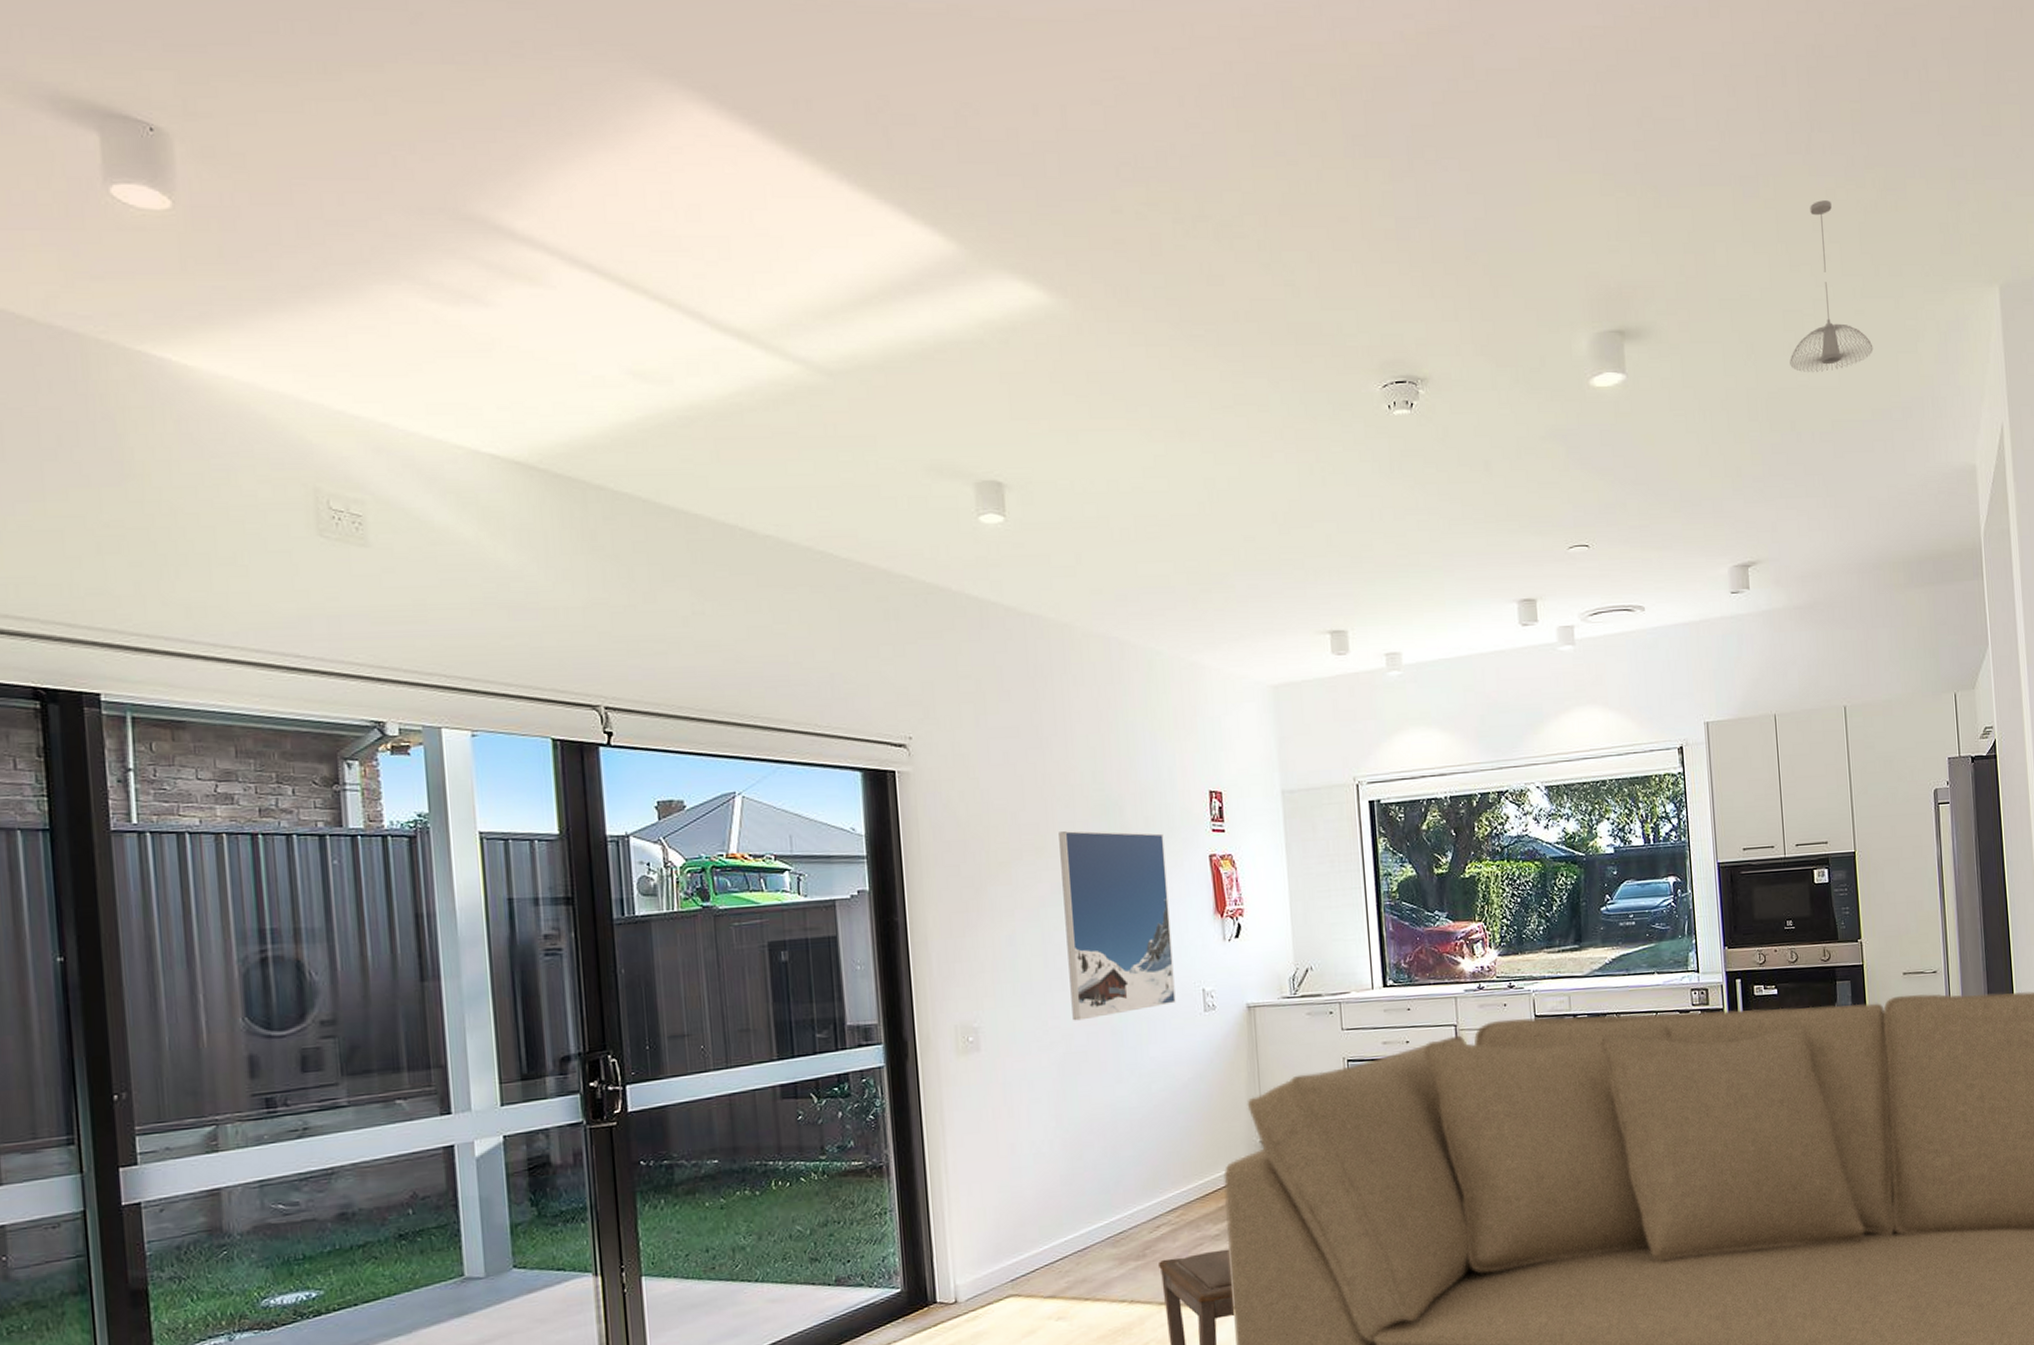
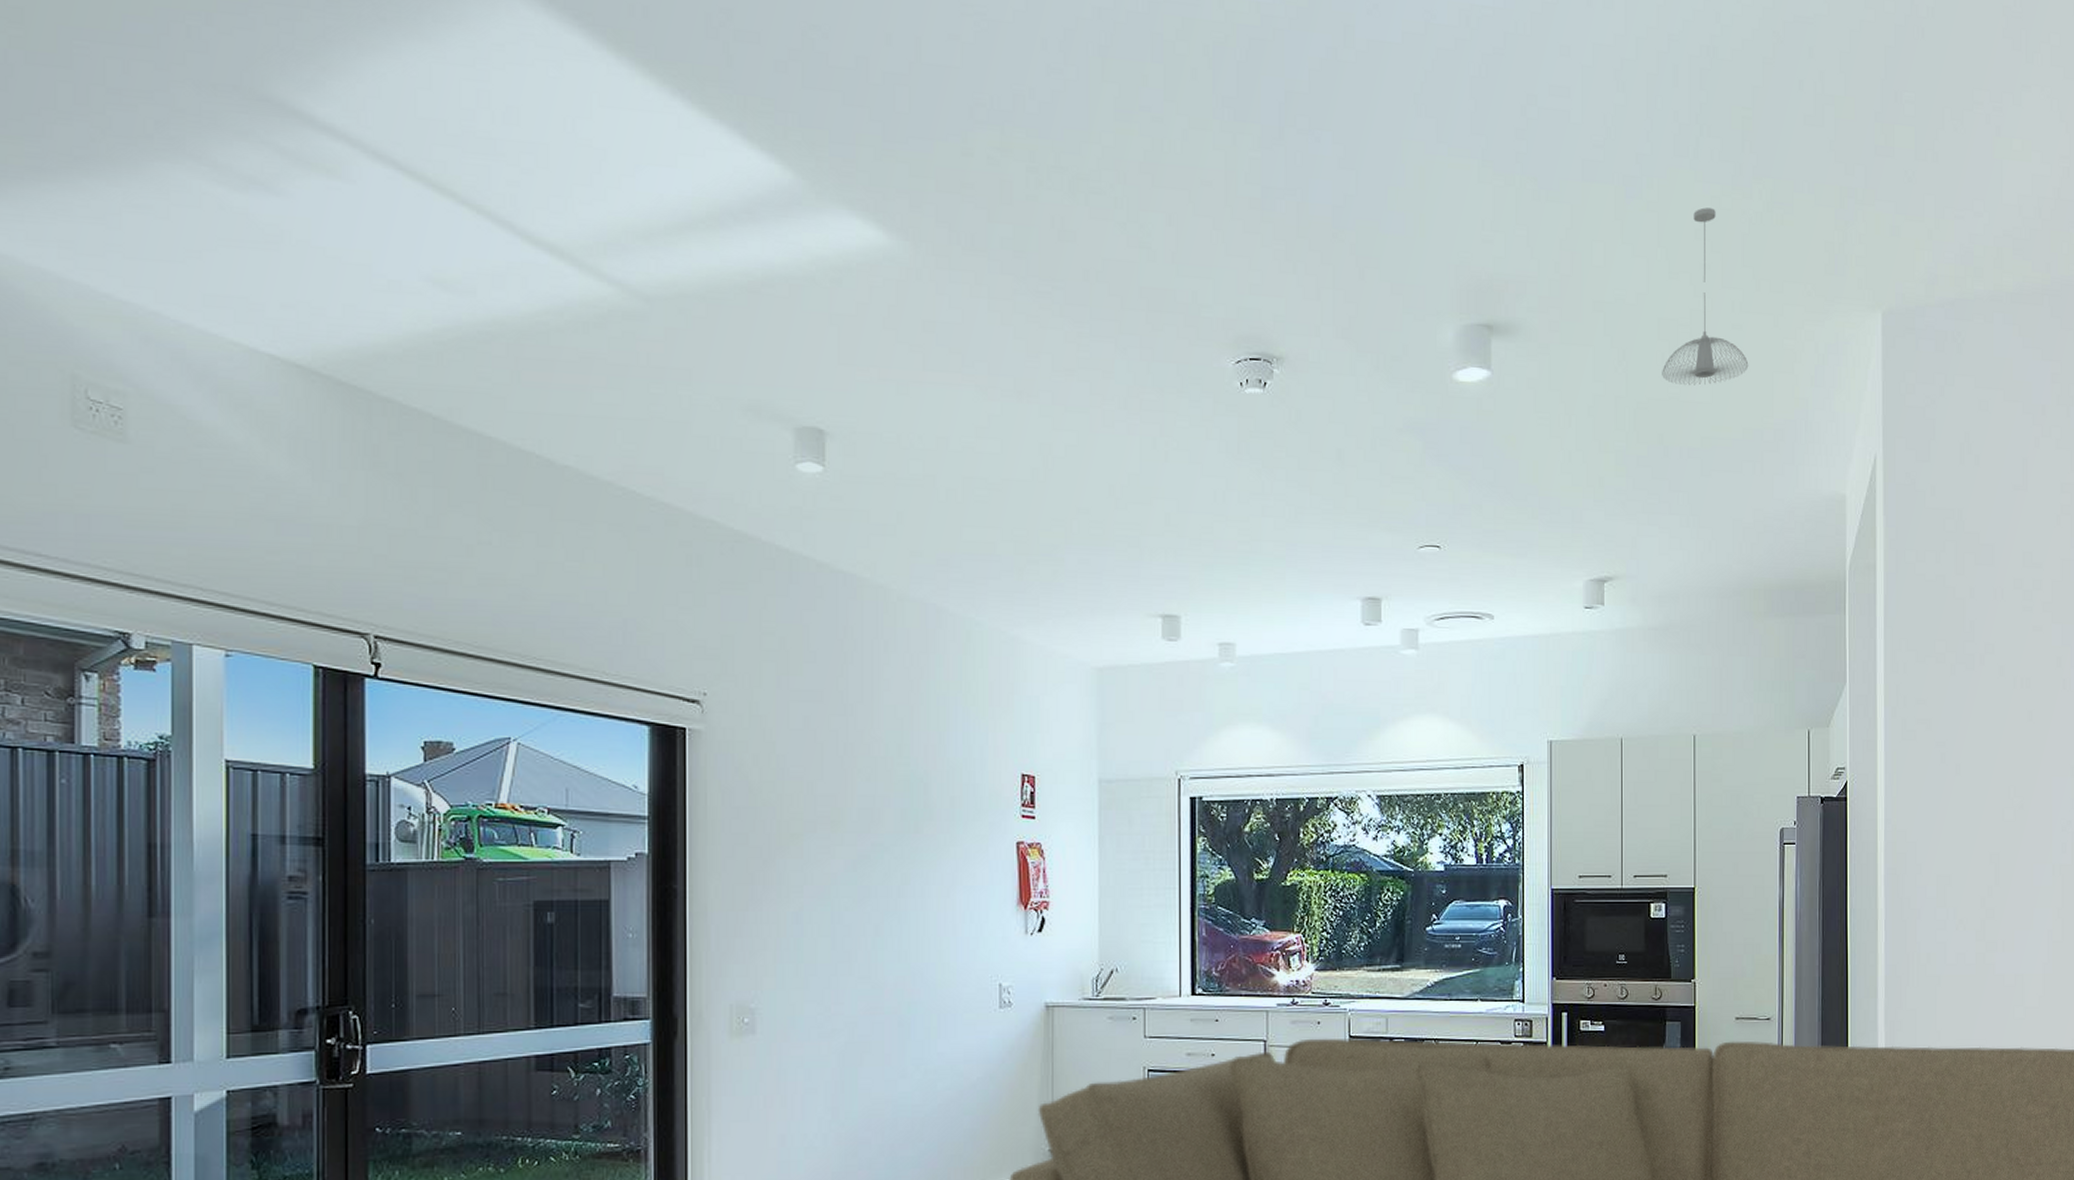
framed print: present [1059,831,1176,1021] -> none [857,806,970,1009]

